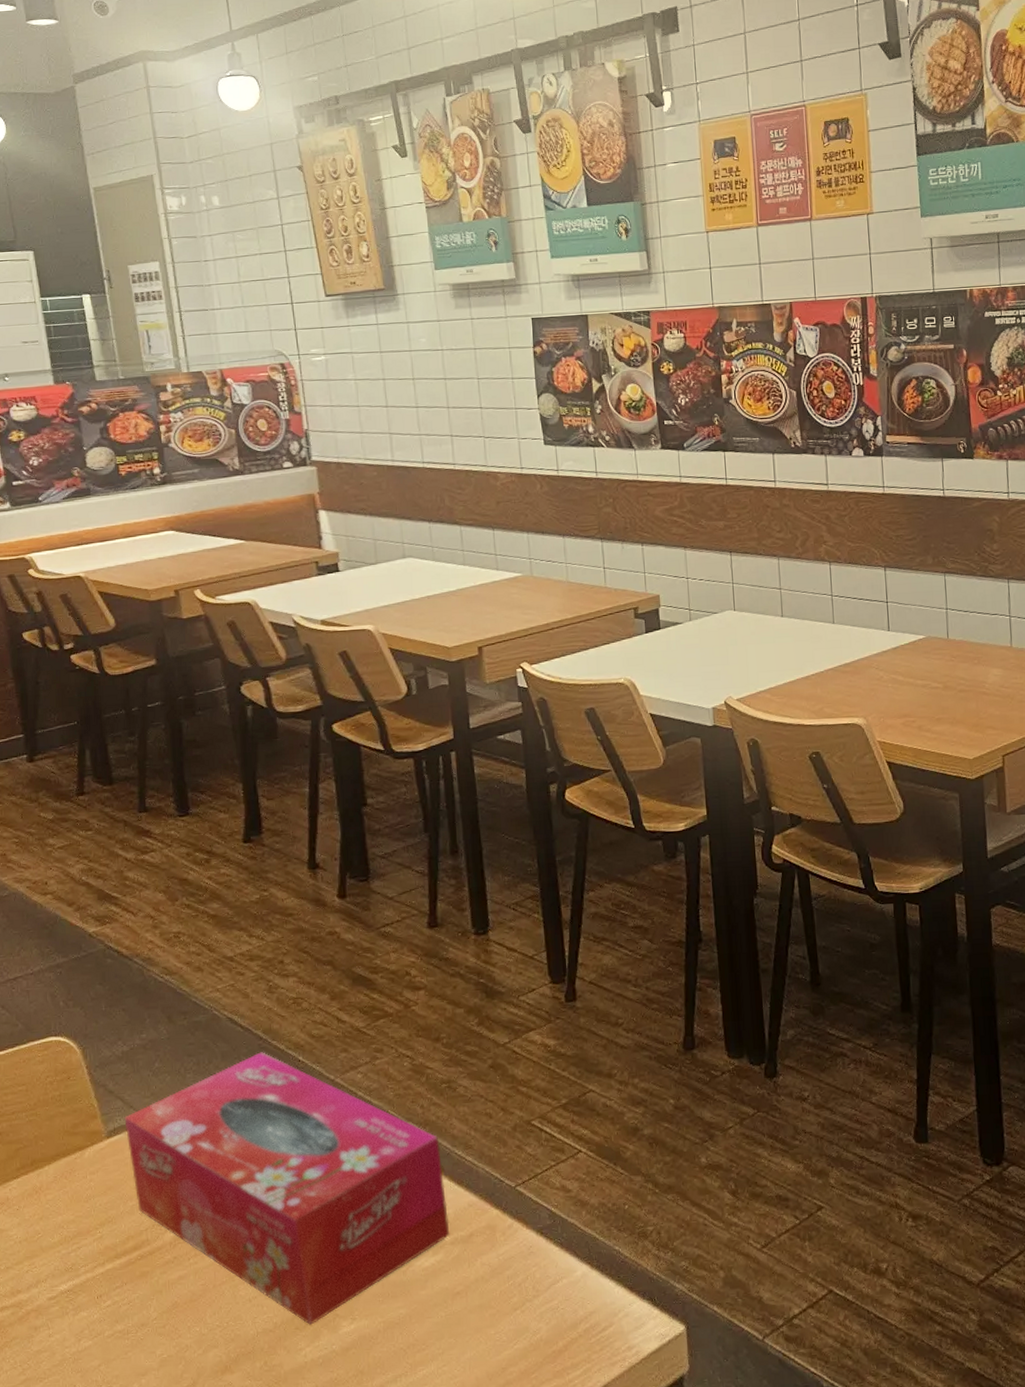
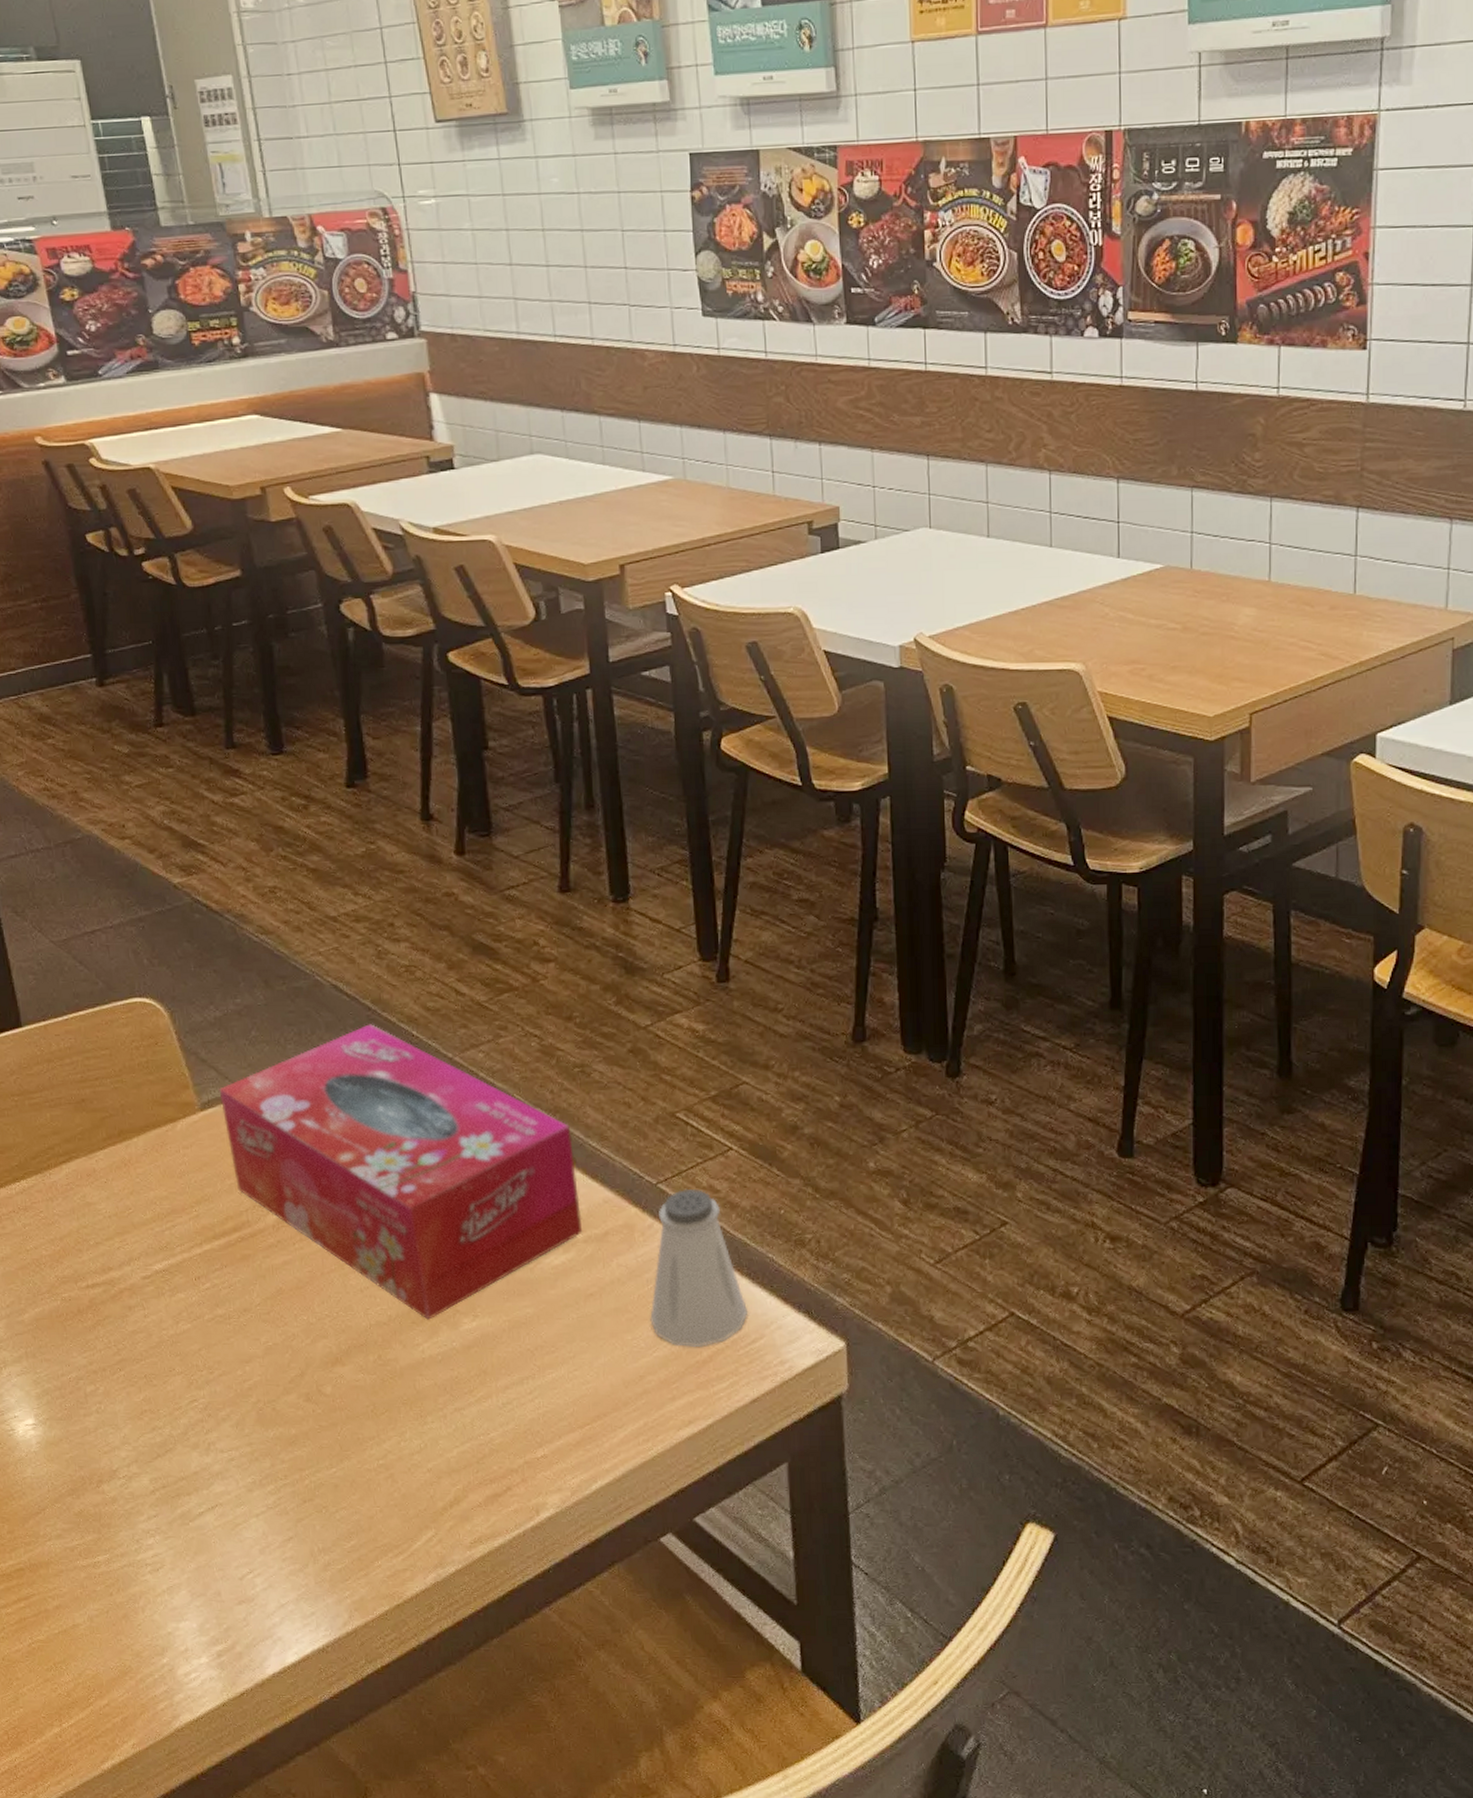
saltshaker: none [511,1189,599,1338] -> present [650,1188,748,1347]

